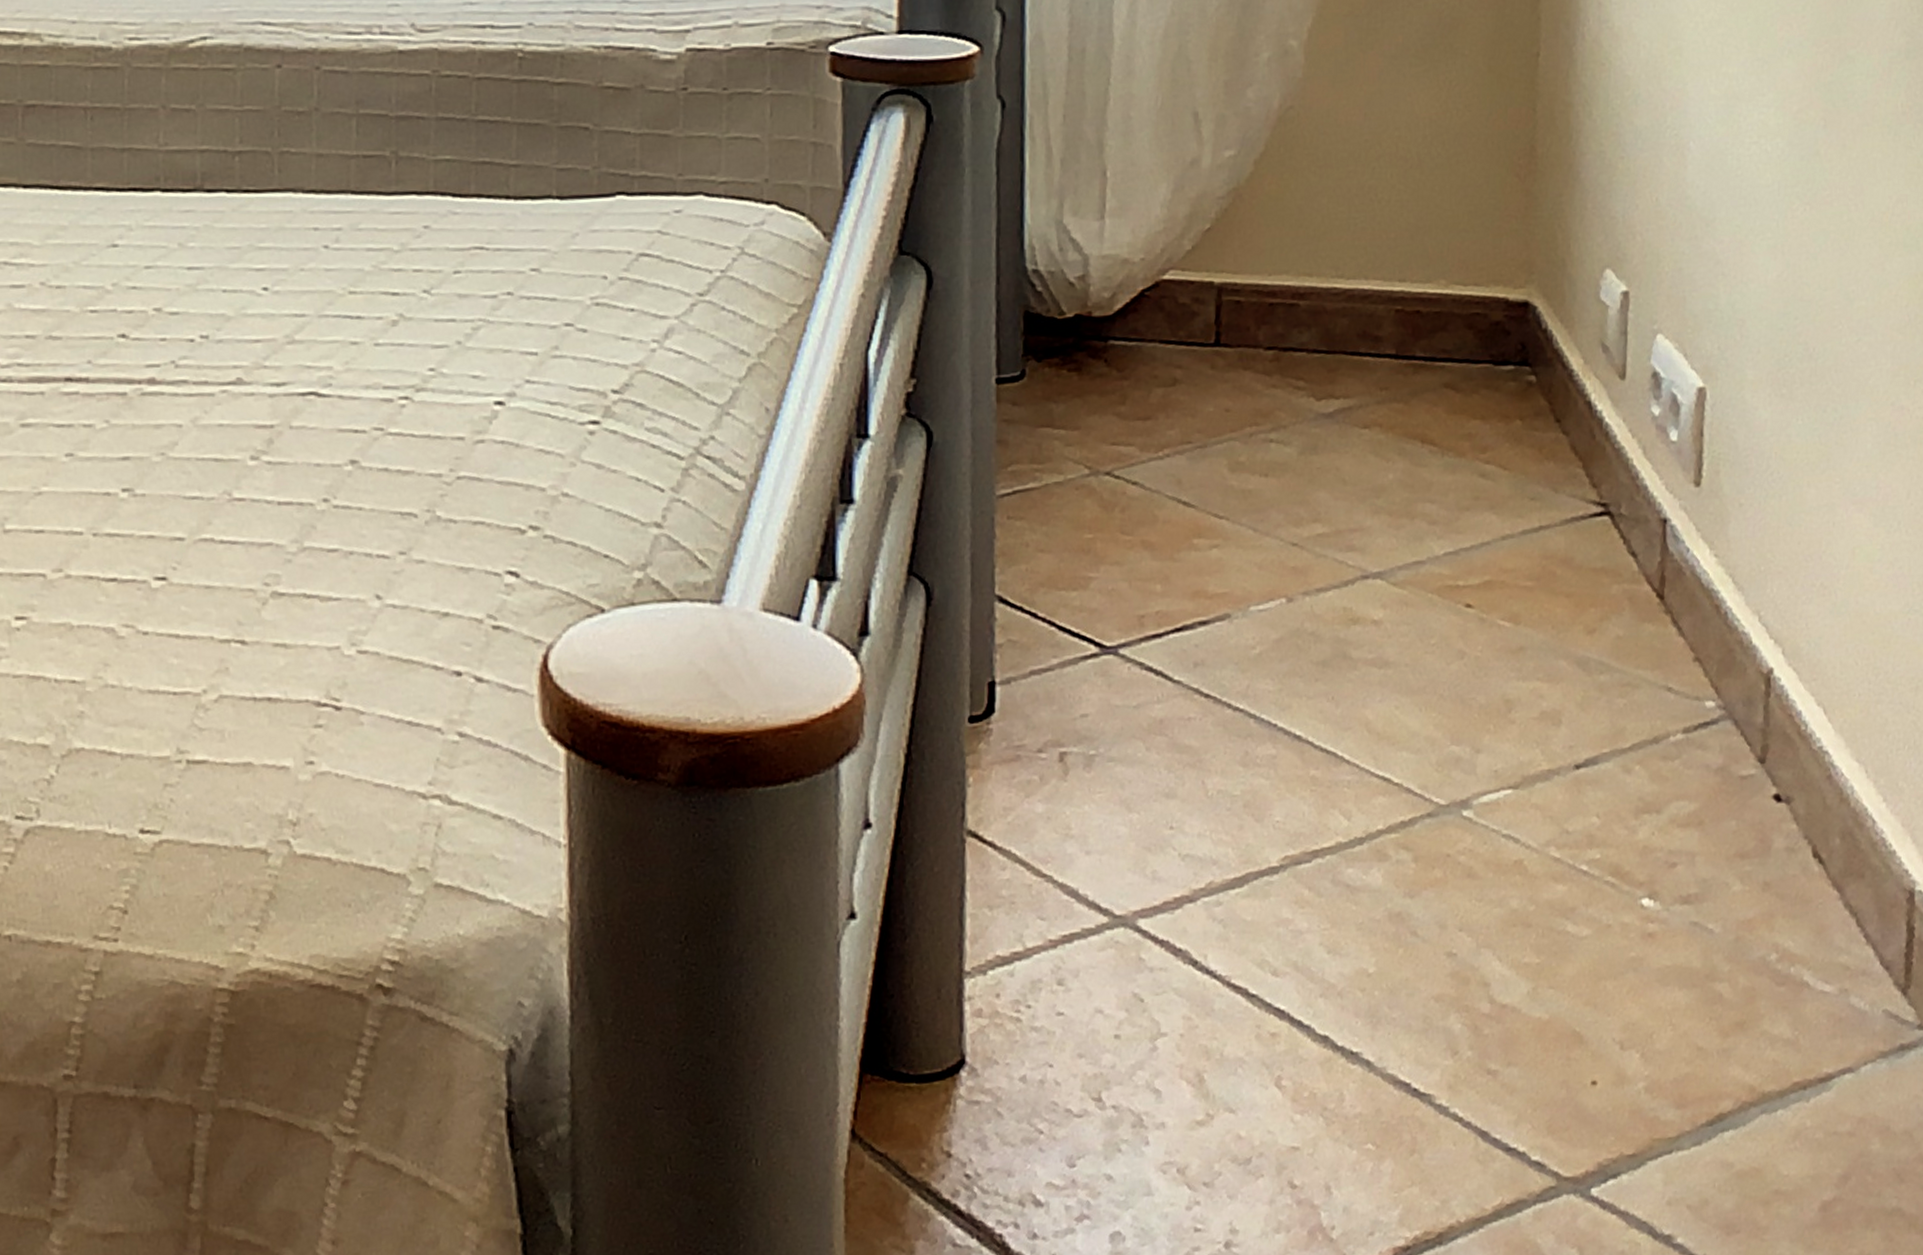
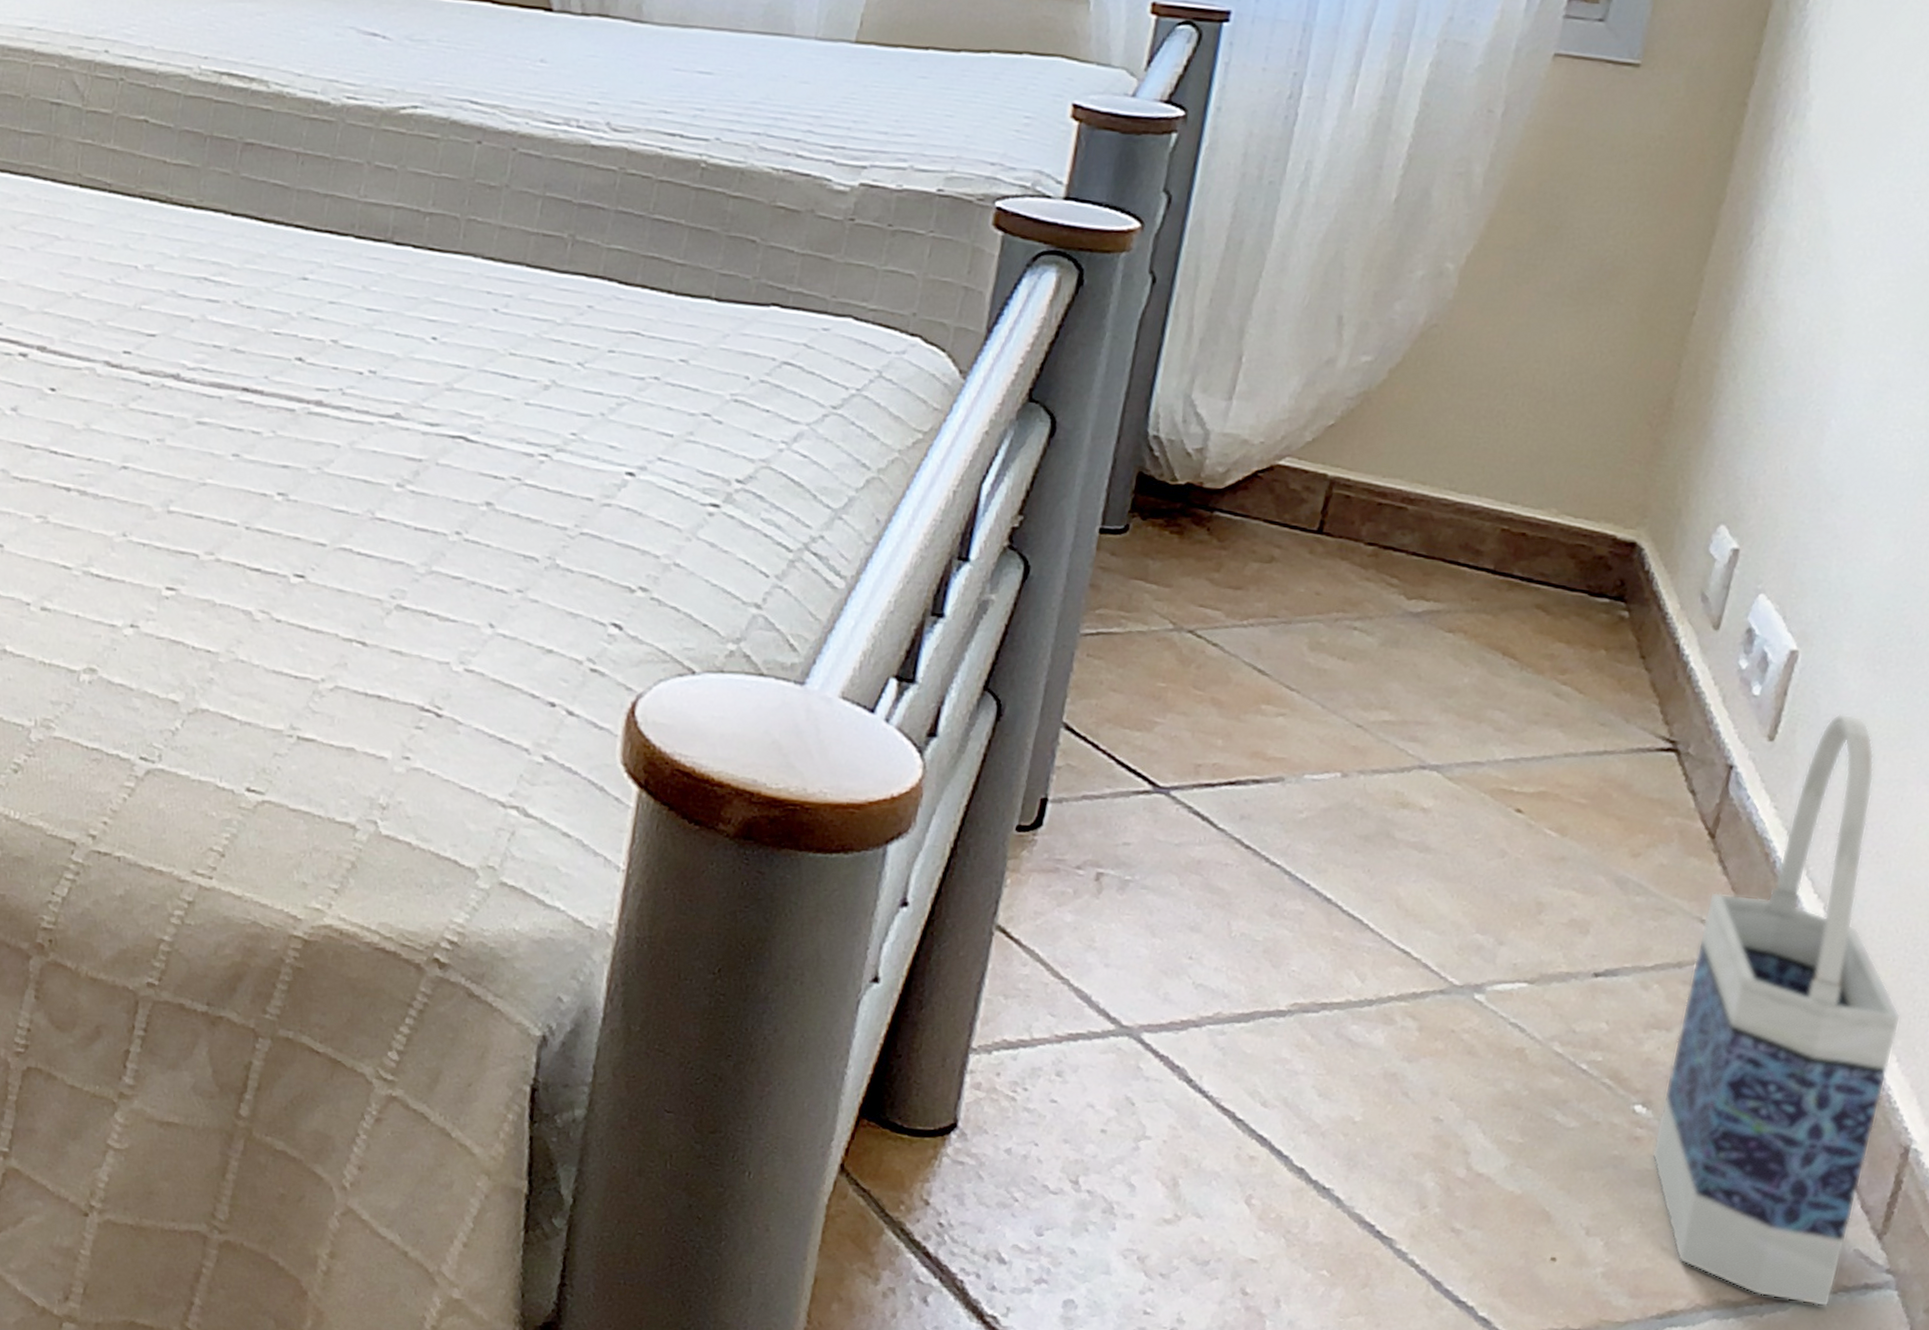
bag: none [1667,445,1879,1080] -> present [1651,713,1901,1307]

